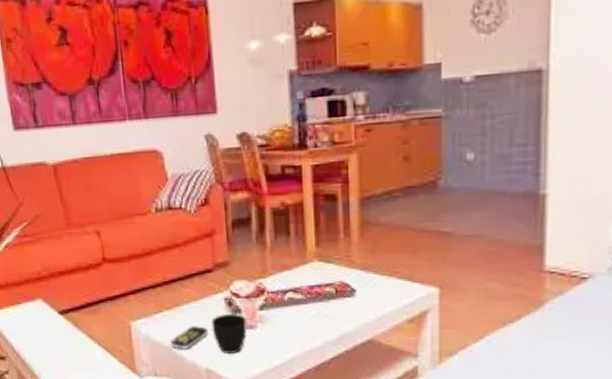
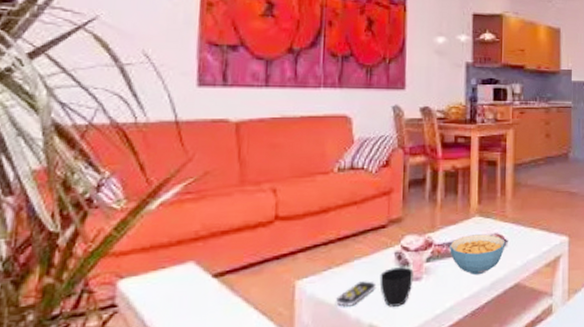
cereal bowl: none [285,282,353,328] -> present [450,234,506,275]

